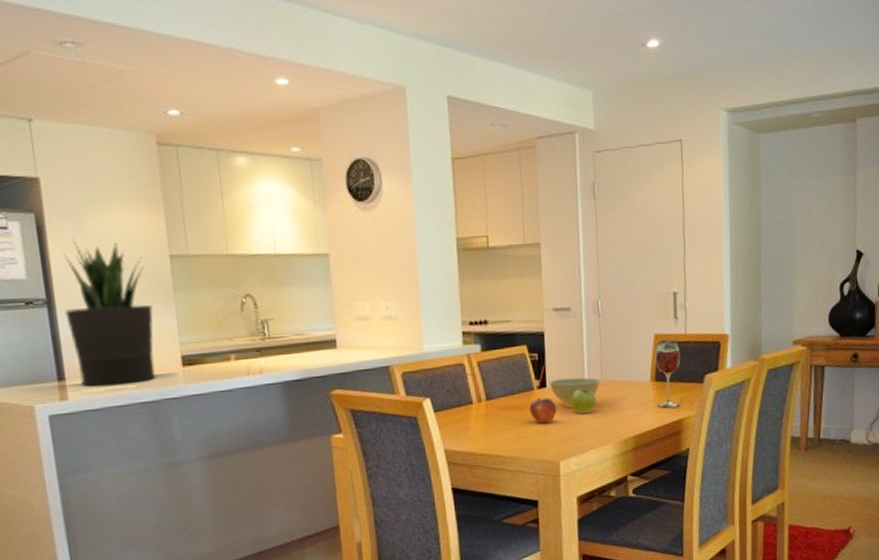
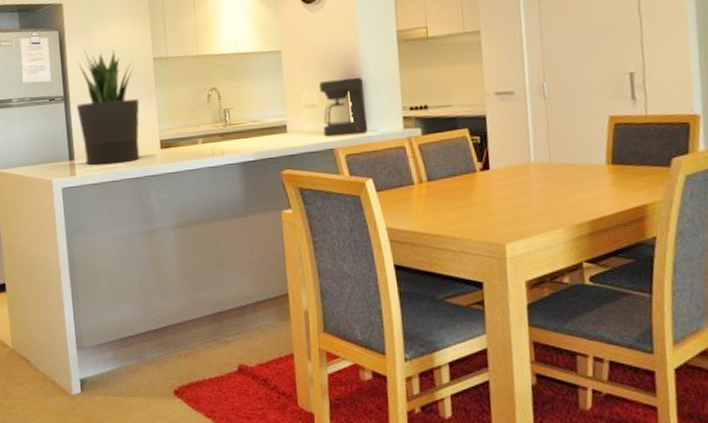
coffee maker: none [373,288,425,354] -> present [319,78,367,138]
fruit: present [530,397,557,424] -> none [472,179,502,206]
bowl: present [549,377,600,409] -> none [493,160,548,191]
fruit: present [570,388,597,415] -> none [516,171,545,197]
wineglass: present [655,339,681,408] -> none [610,121,643,193]

